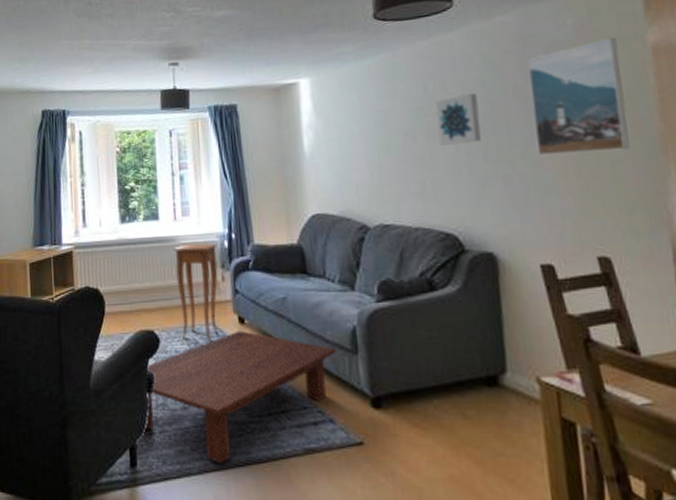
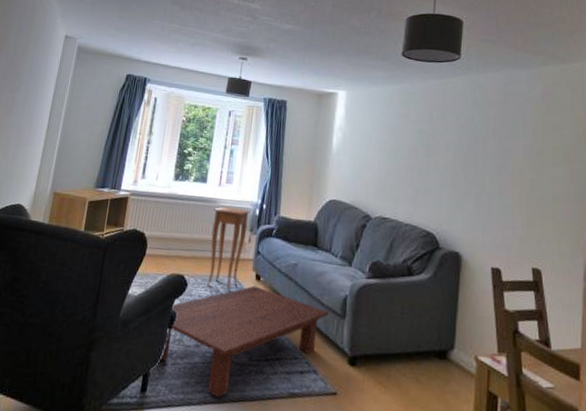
wall art: present [436,92,481,146] -> none [434,126,466,165]
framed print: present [527,37,630,155] -> none [502,104,568,190]

